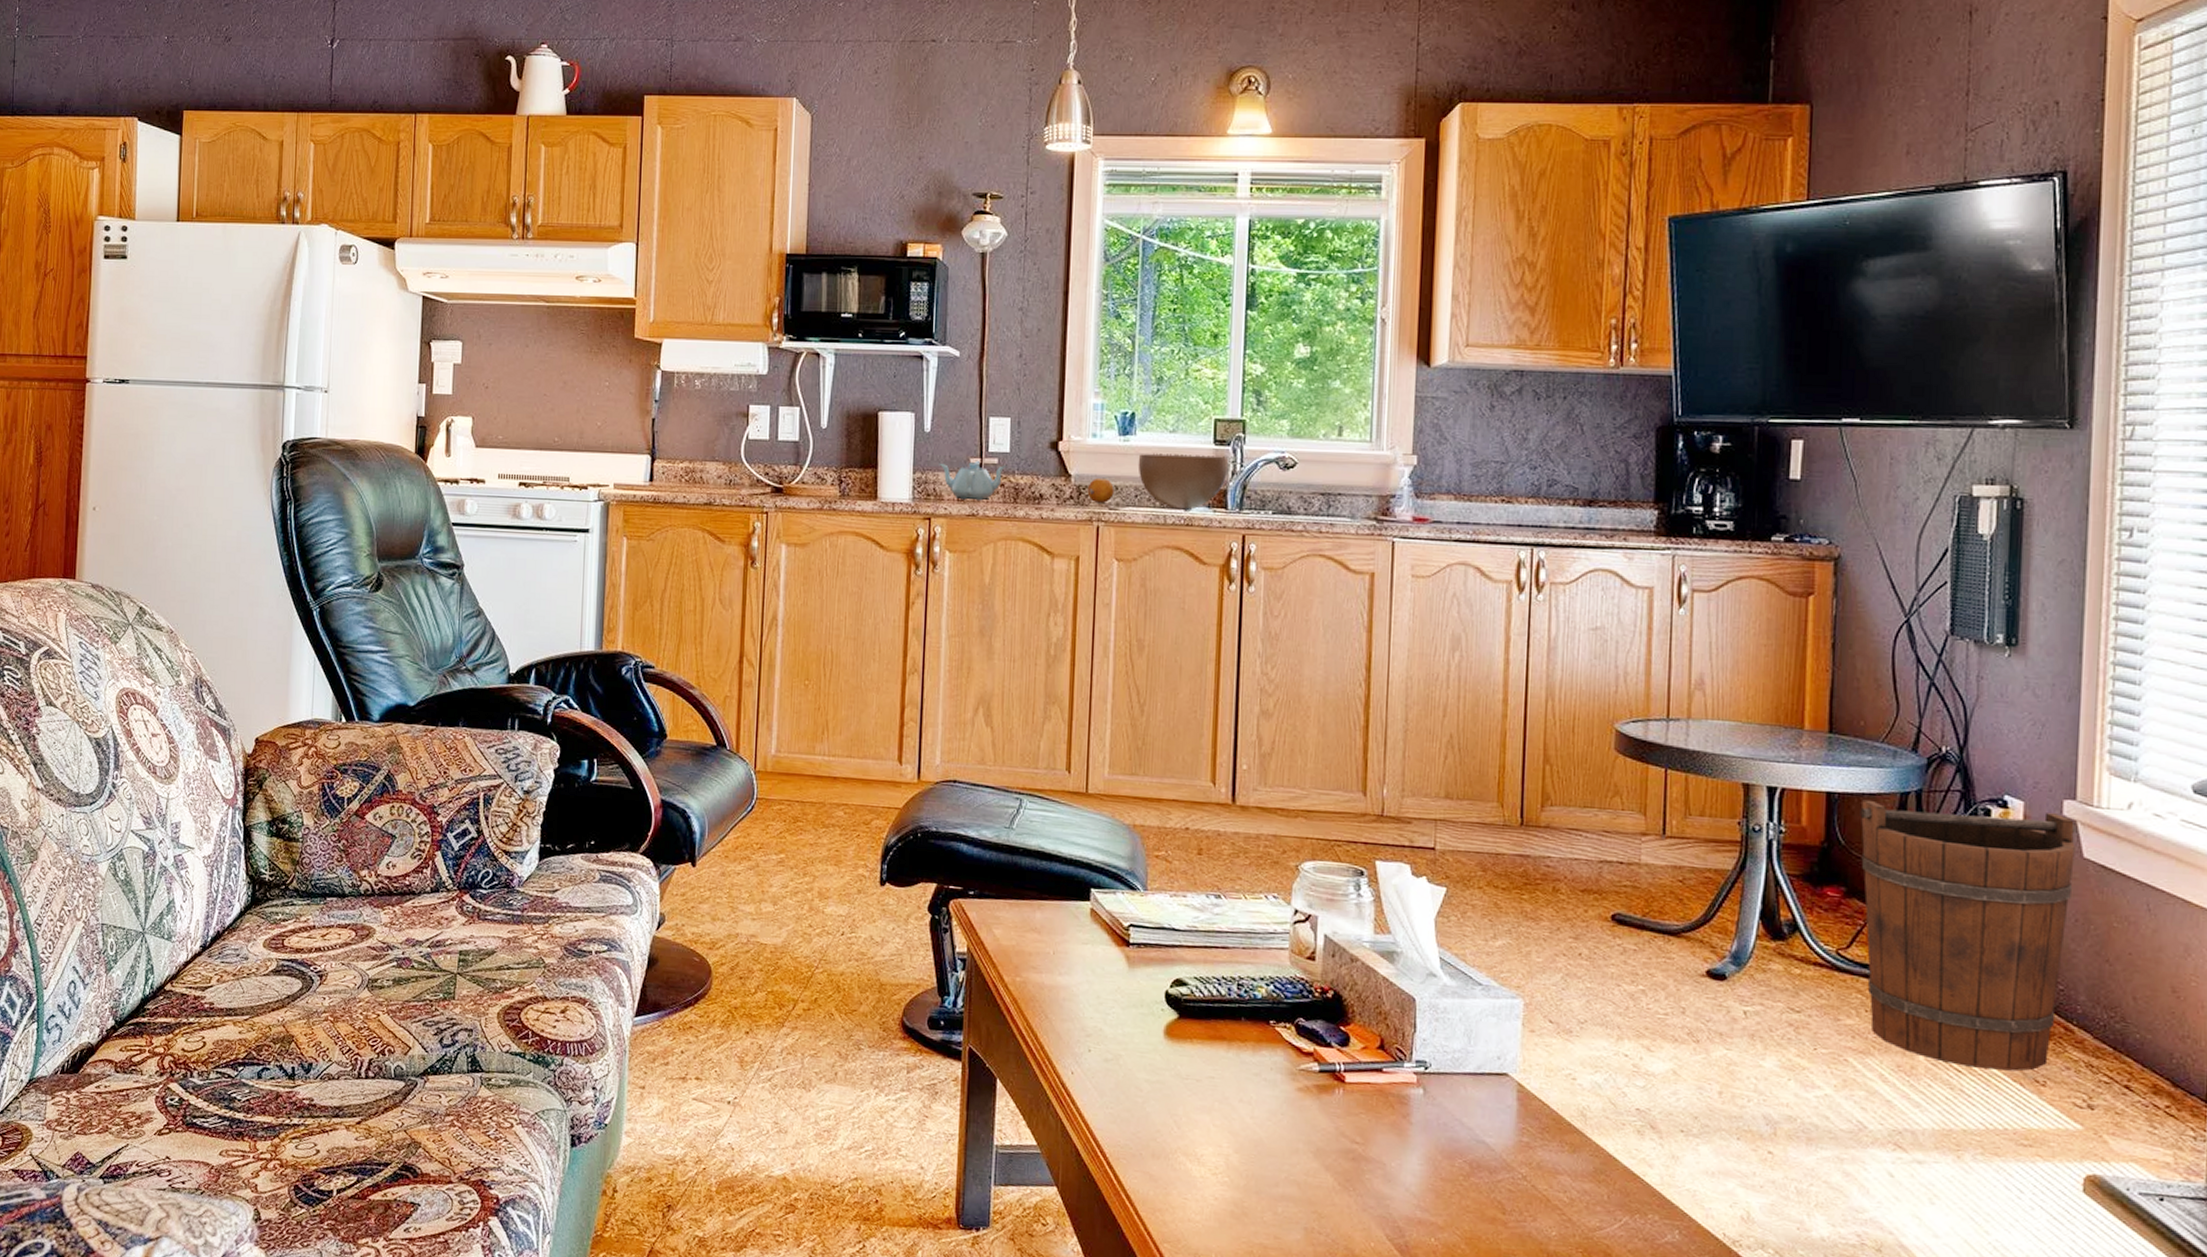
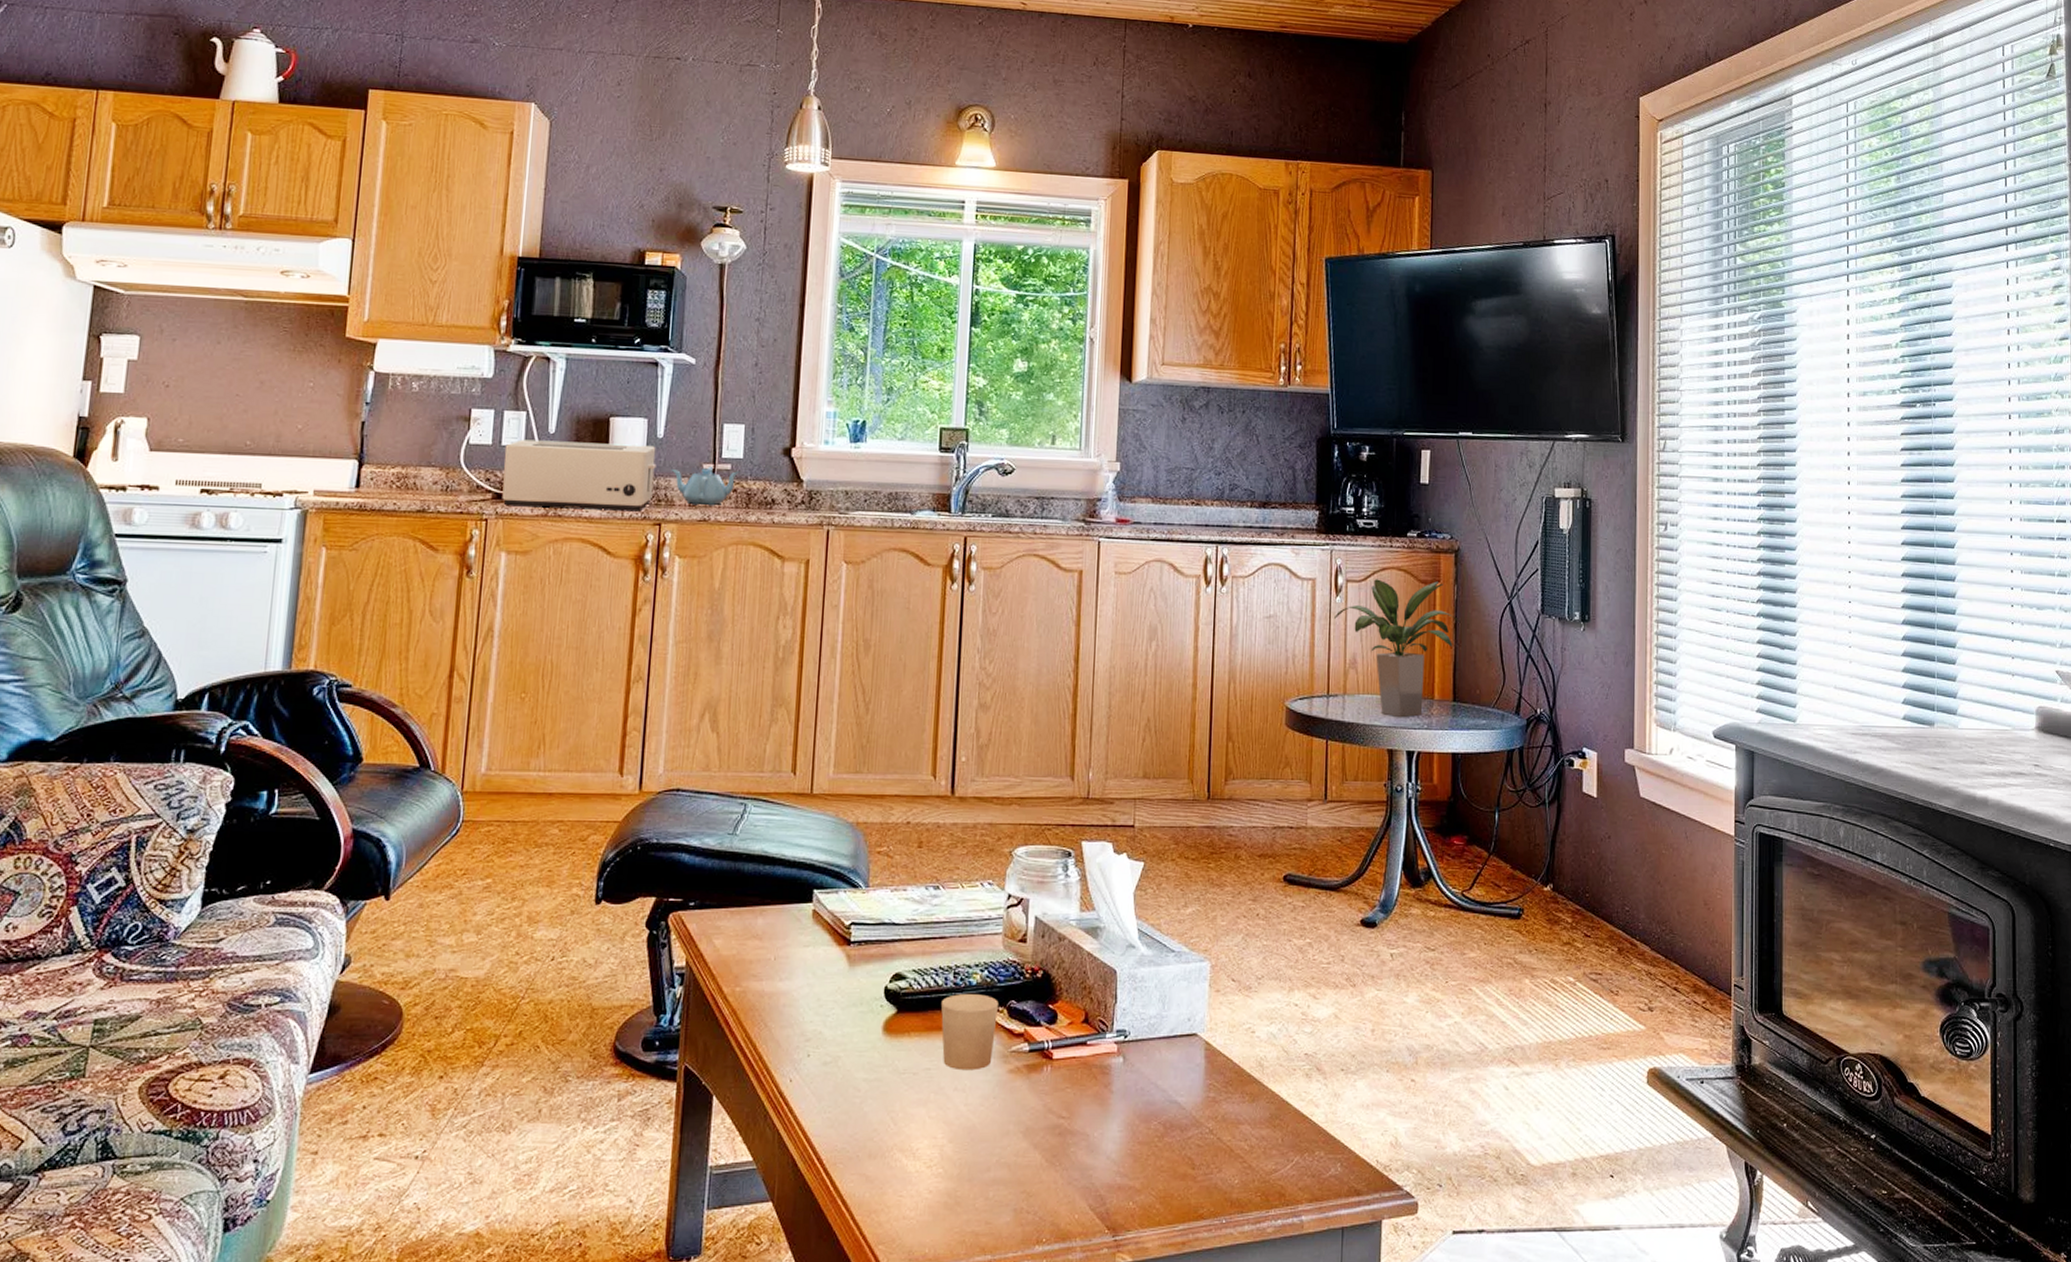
toaster: none [780,434,925,506] -> present [502,439,657,512]
fruit: present [1087,478,1114,504] -> none [818,484,845,508]
bowl: present [1138,454,1229,510] -> none [867,460,953,514]
candle: none [1225,1006,1285,1085] -> present [941,994,998,1071]
potted plant: none [1675,588,1840,749] -> present [1333,578,1461,718]
wooden bucket: present [1860,799,2076,1071] -> none [1477,758,1634,985]

